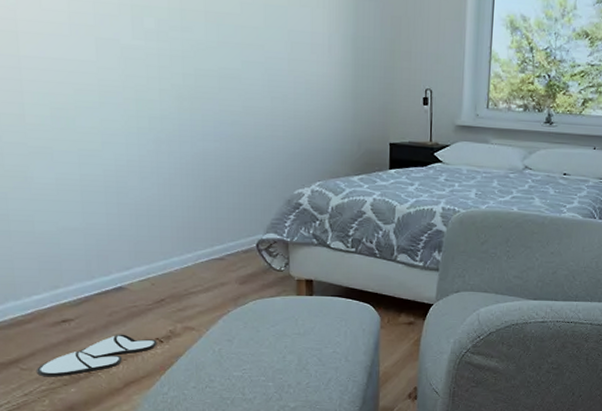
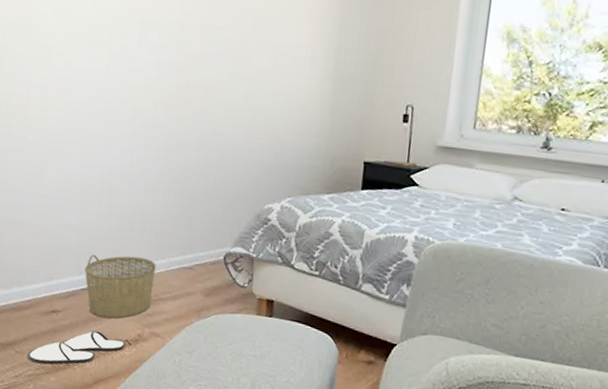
basket: none [96,254,182,319] -> present [84,254,156,319]

